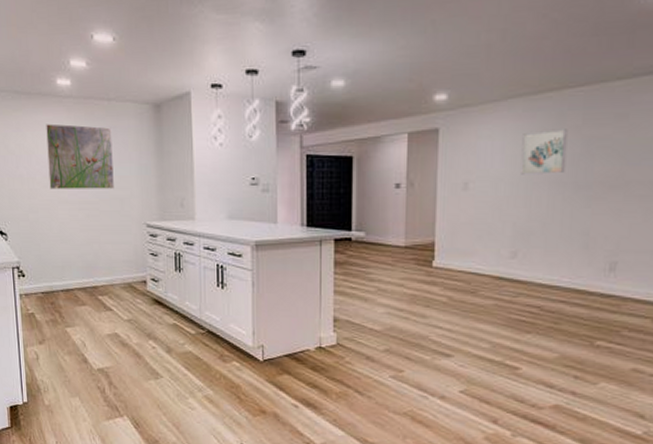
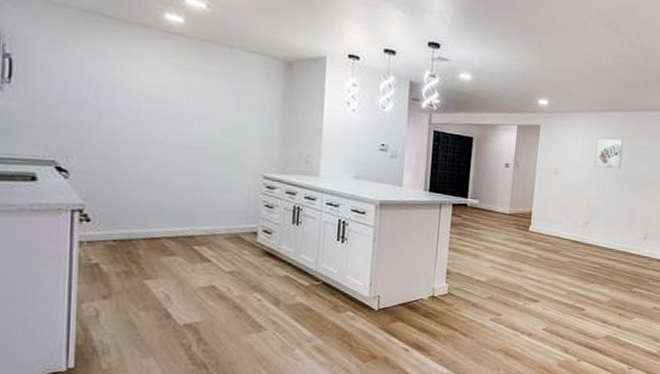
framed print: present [46,124,114,190] -> none [140,57,231,137]

